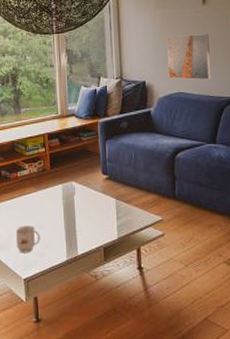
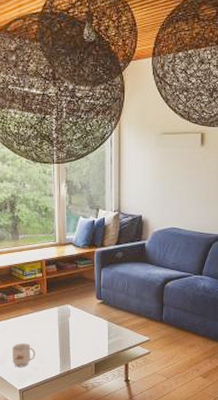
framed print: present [166,34,211,80] -> none [164,174,204,218]

